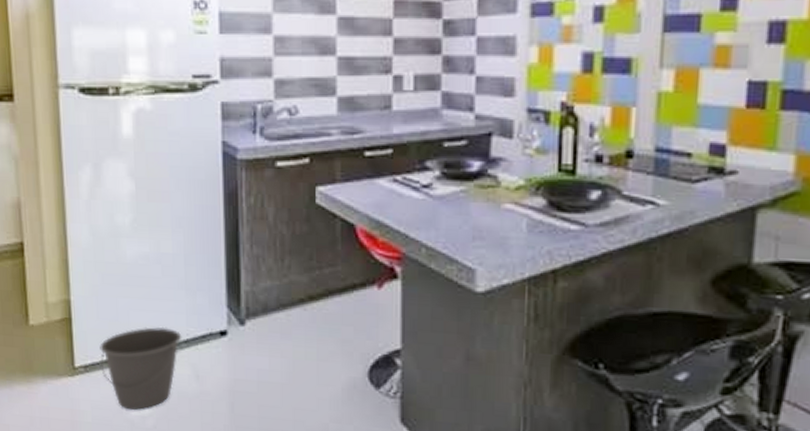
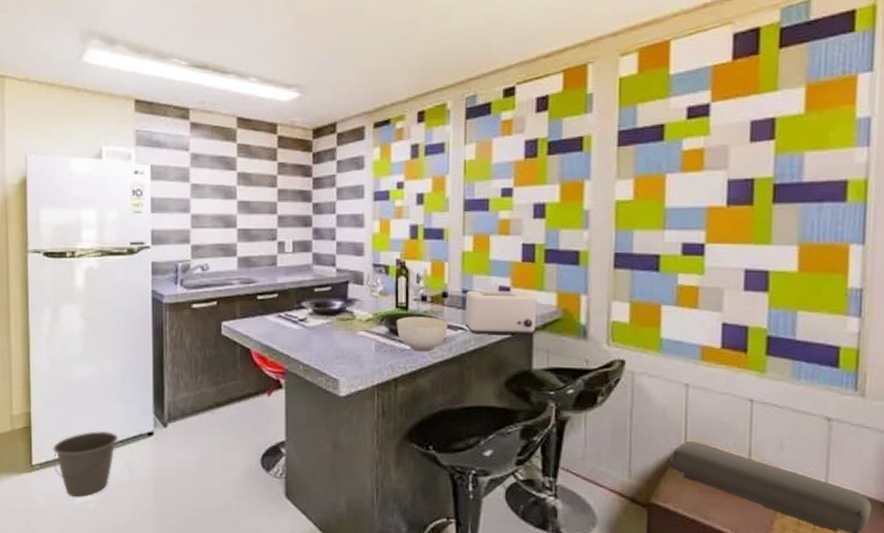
bowl: none [557,184,632,234] -> present [396,316,448,351]
toaster: none [656,148,766,215] -> present [465,290,537,336]

